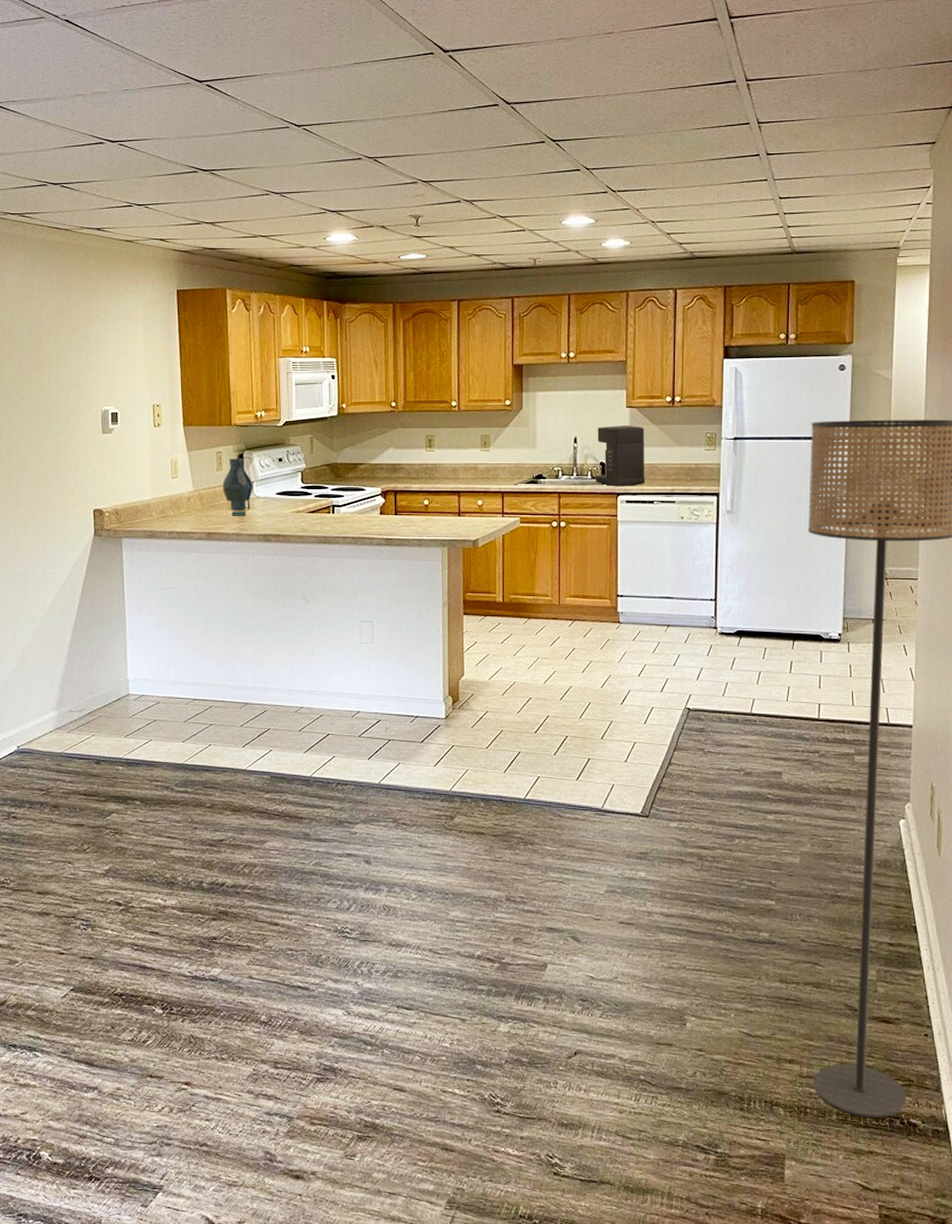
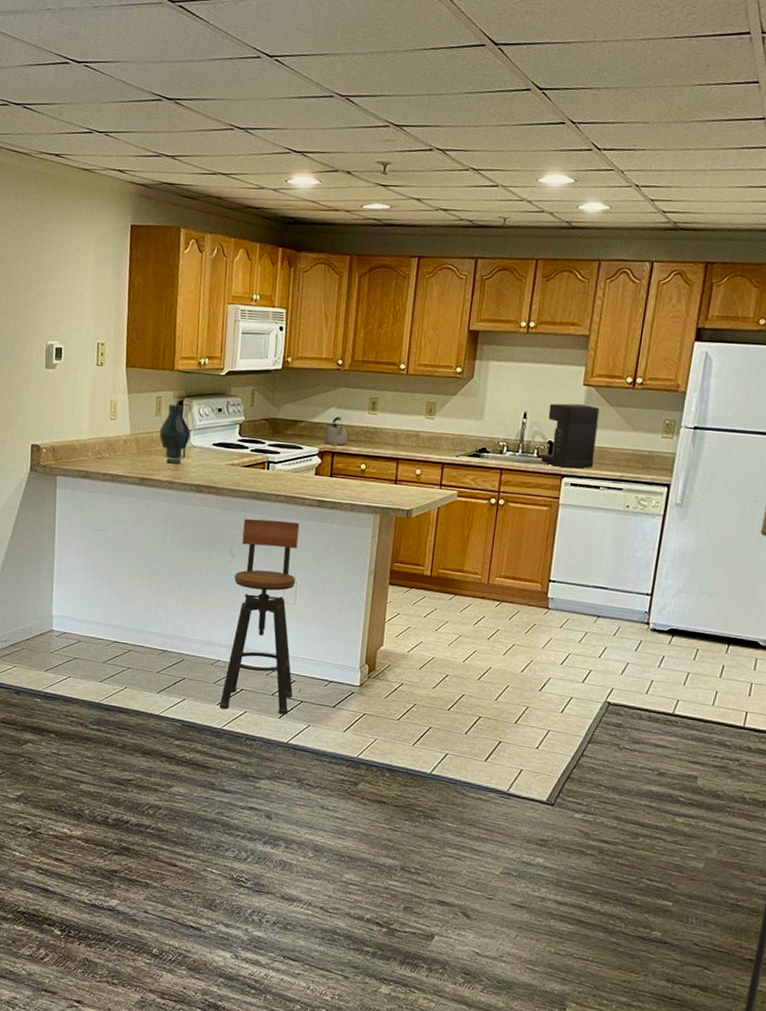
bar stool: none [307,562,380,757] -> present [219,518,300,715]
kettle: none [385,456,410,485] -> present [324,416,349,446]

